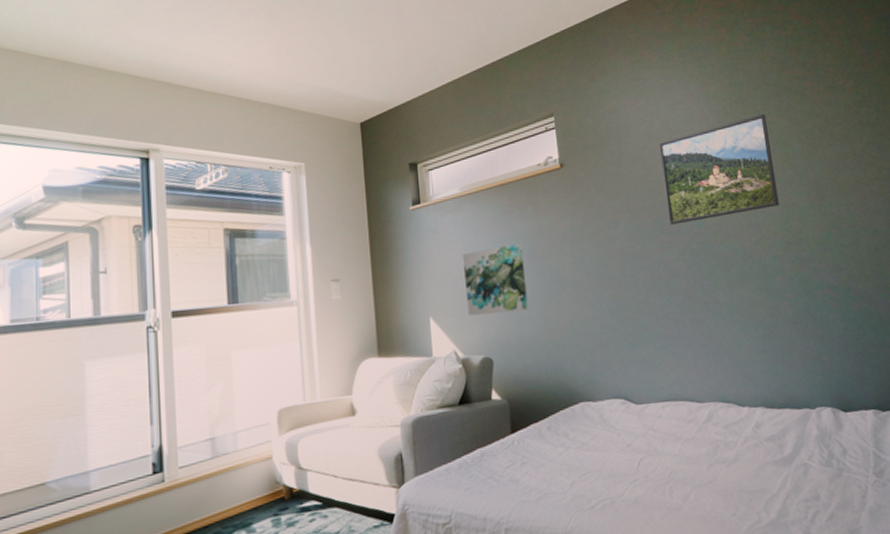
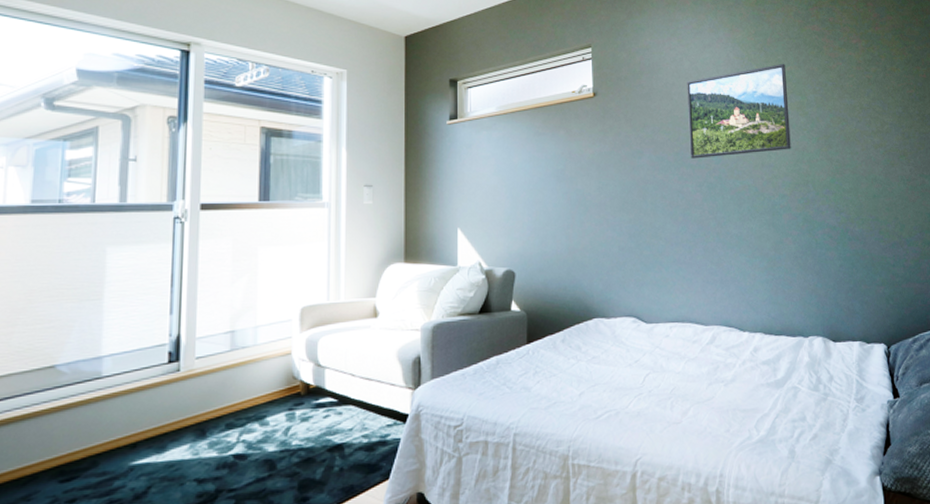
wall art: present [462,243,529,316] -> none [493,164,553,229]

